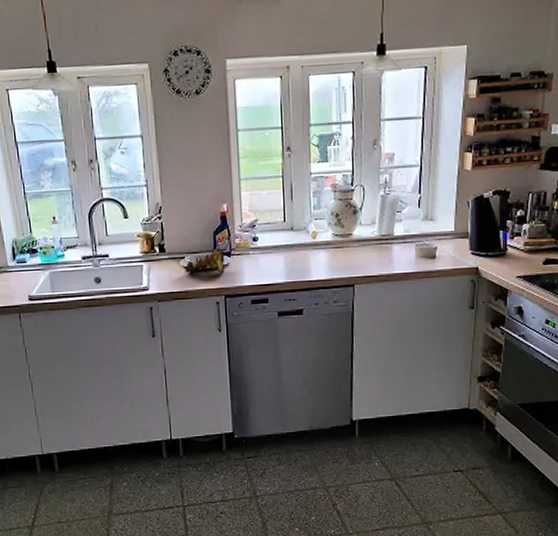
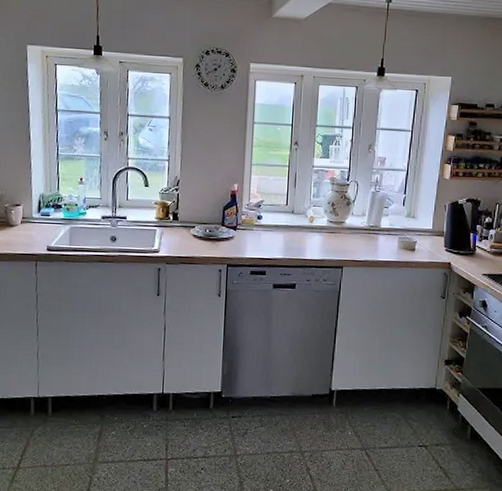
banana bunch: present [185,247,225,274] -> none [194,220,231,245]

